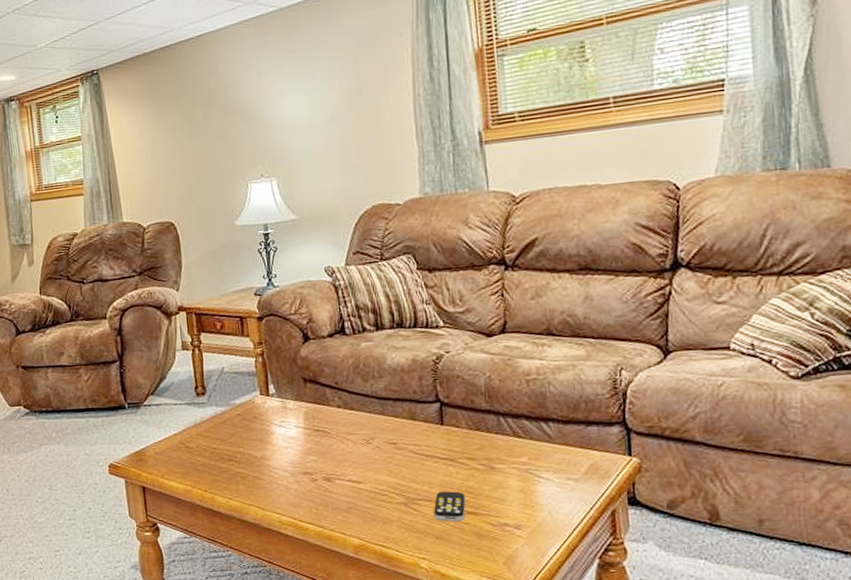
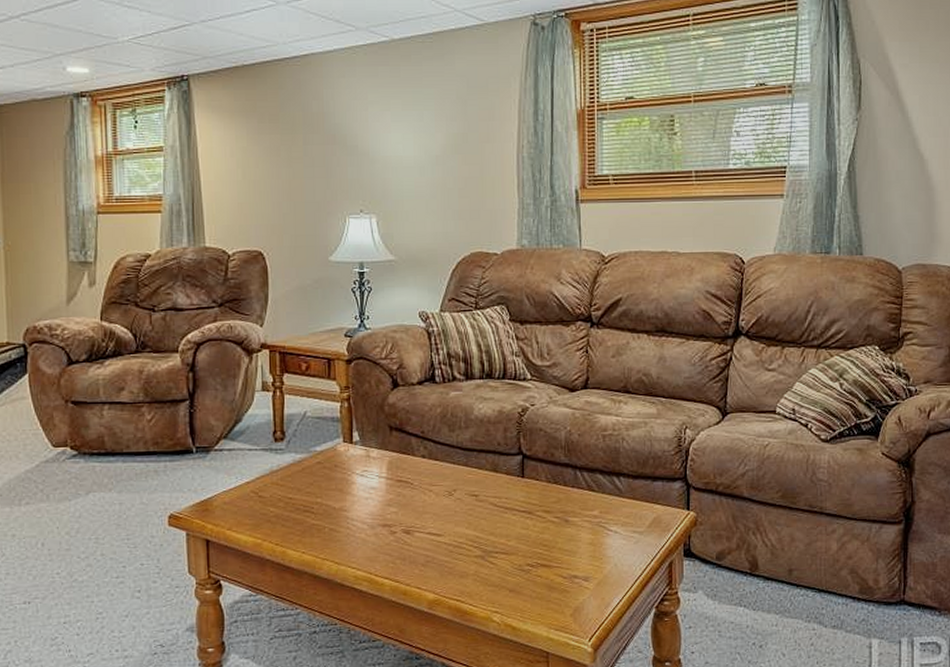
remote control: present [433,491,466,522] -> none [508,544,540,574]

